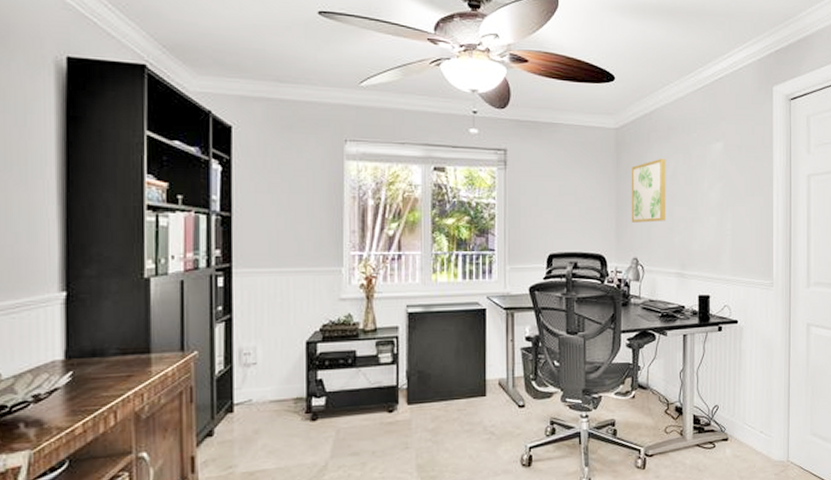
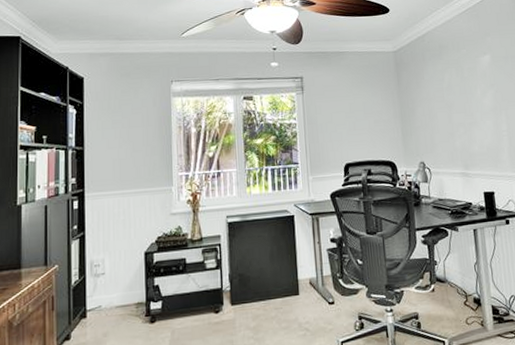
wall art: present [631,158,666,223] -> none [410,73,447,131]

